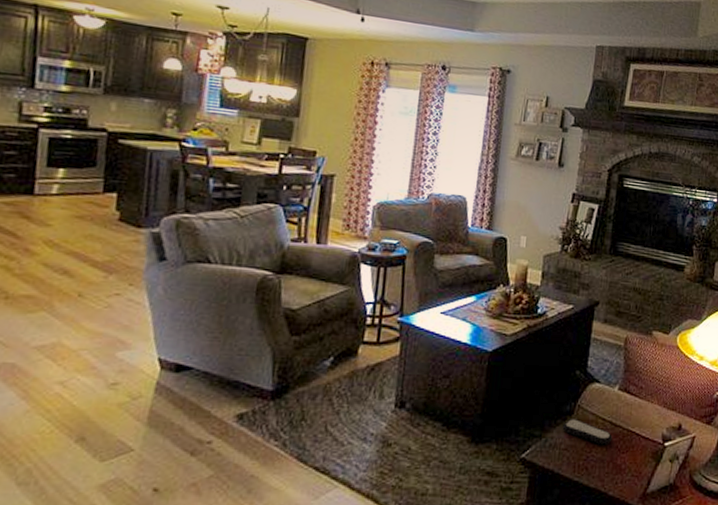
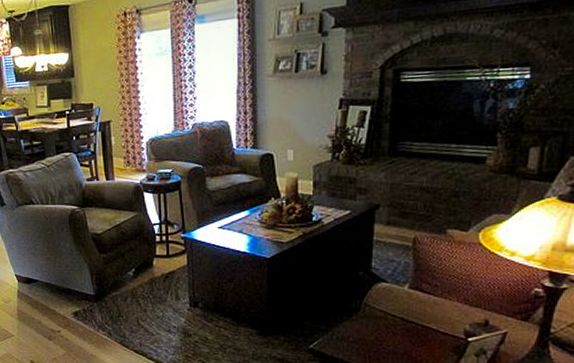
remote control: present [562,419,612,445] -> none [349,315,405,339]

